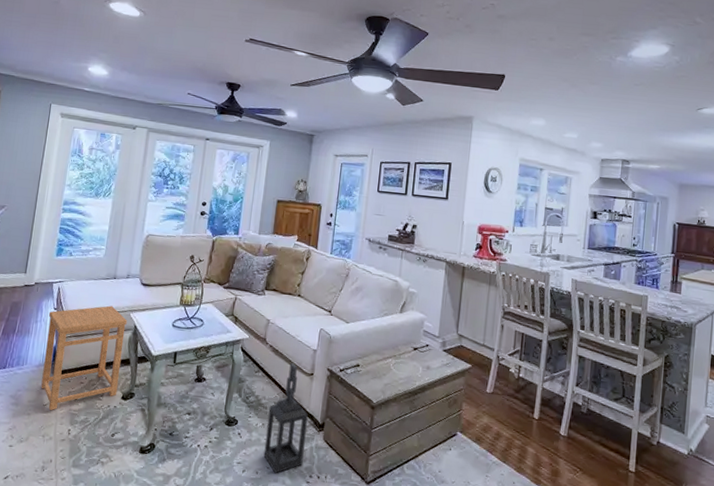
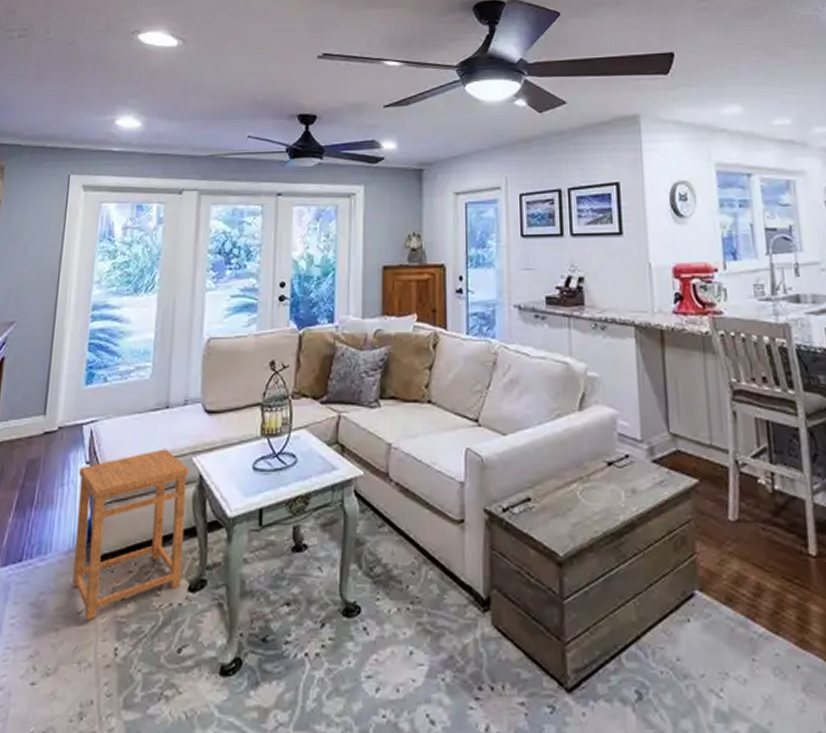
lantern: present [263,363,308,473] -> none [404,507,465,688]

